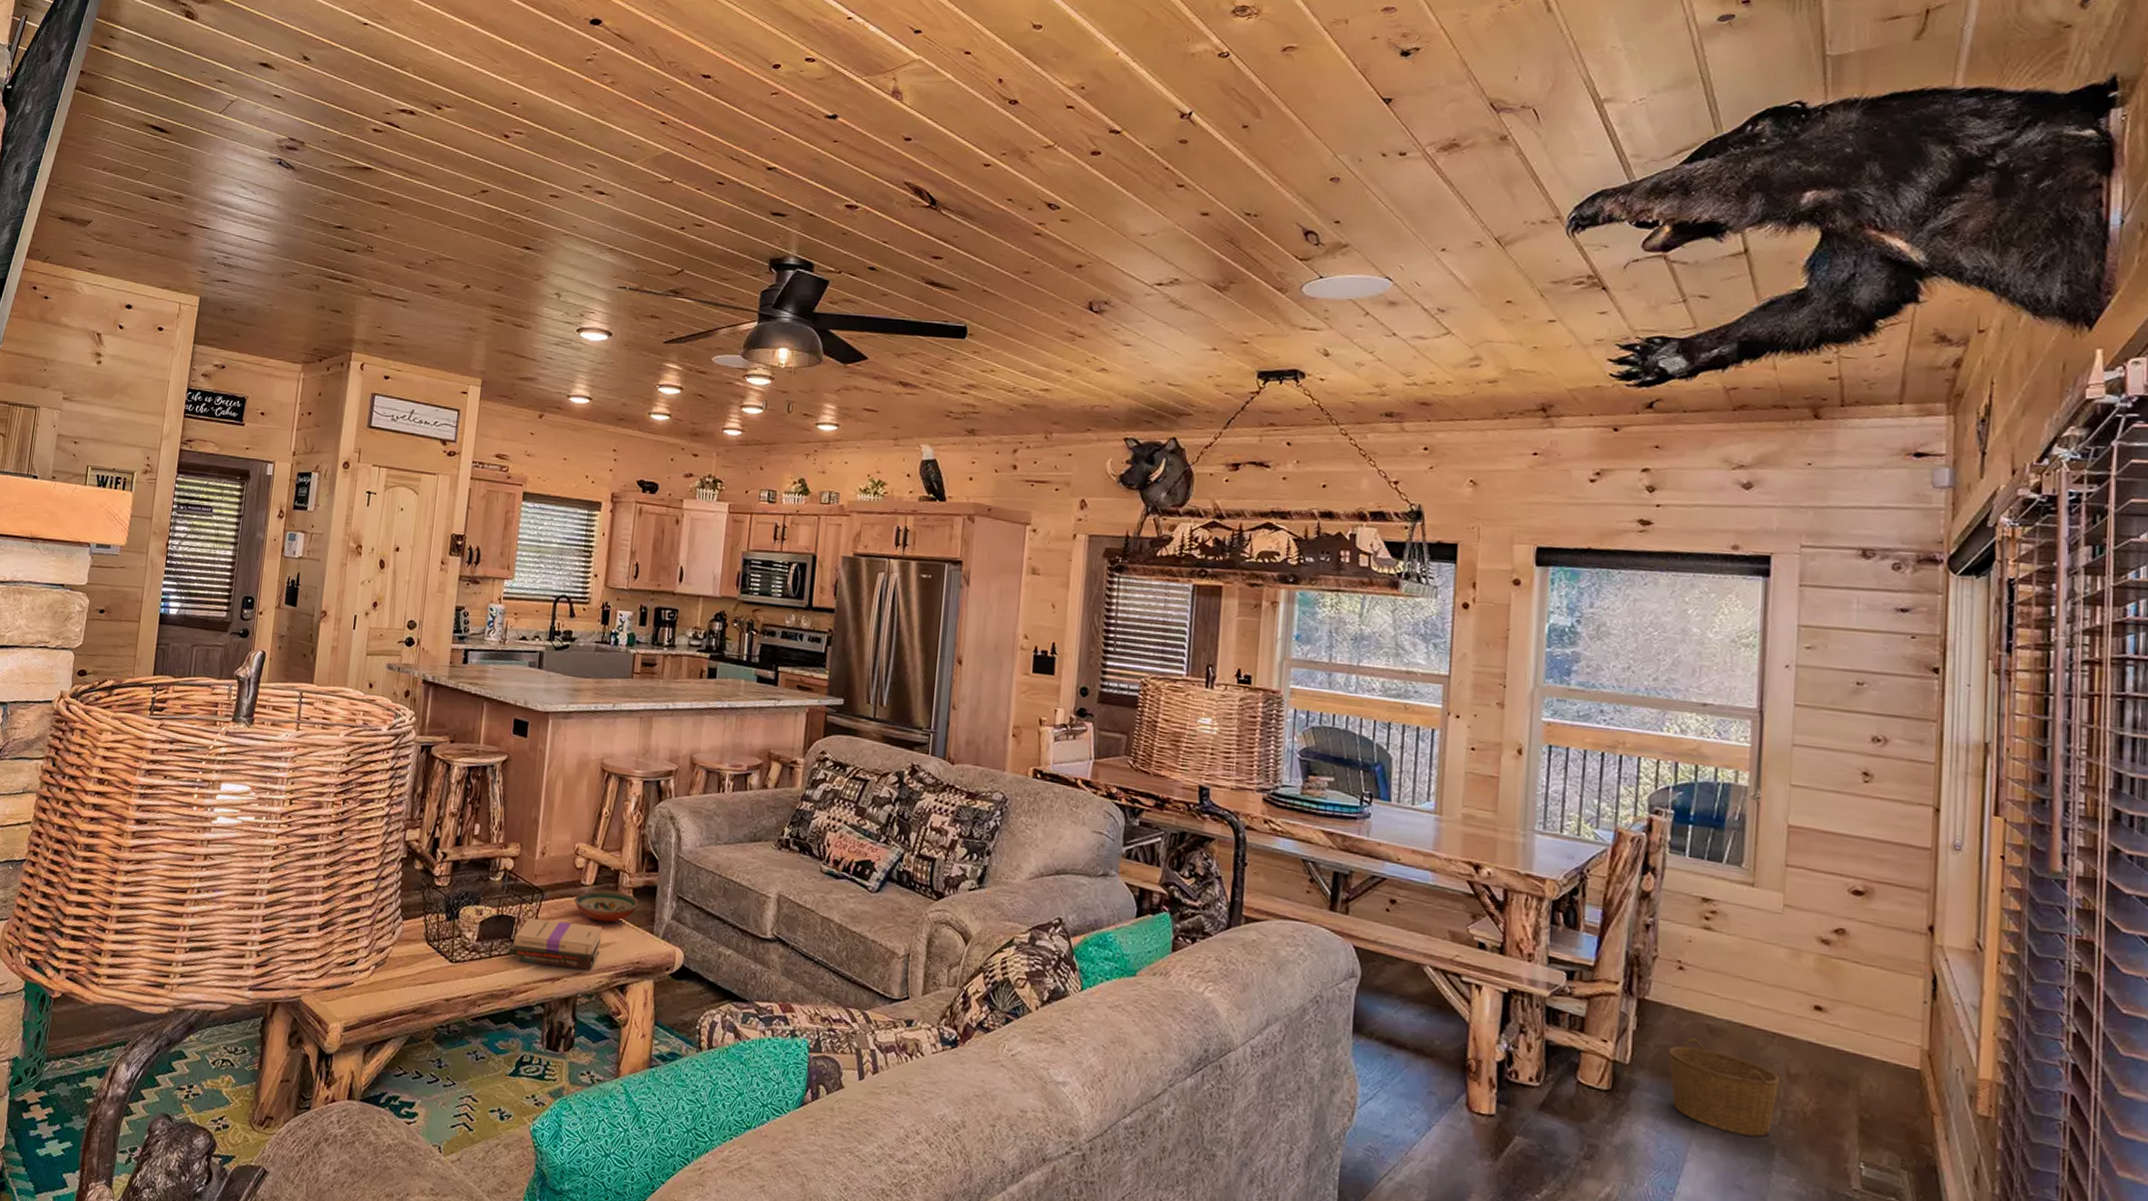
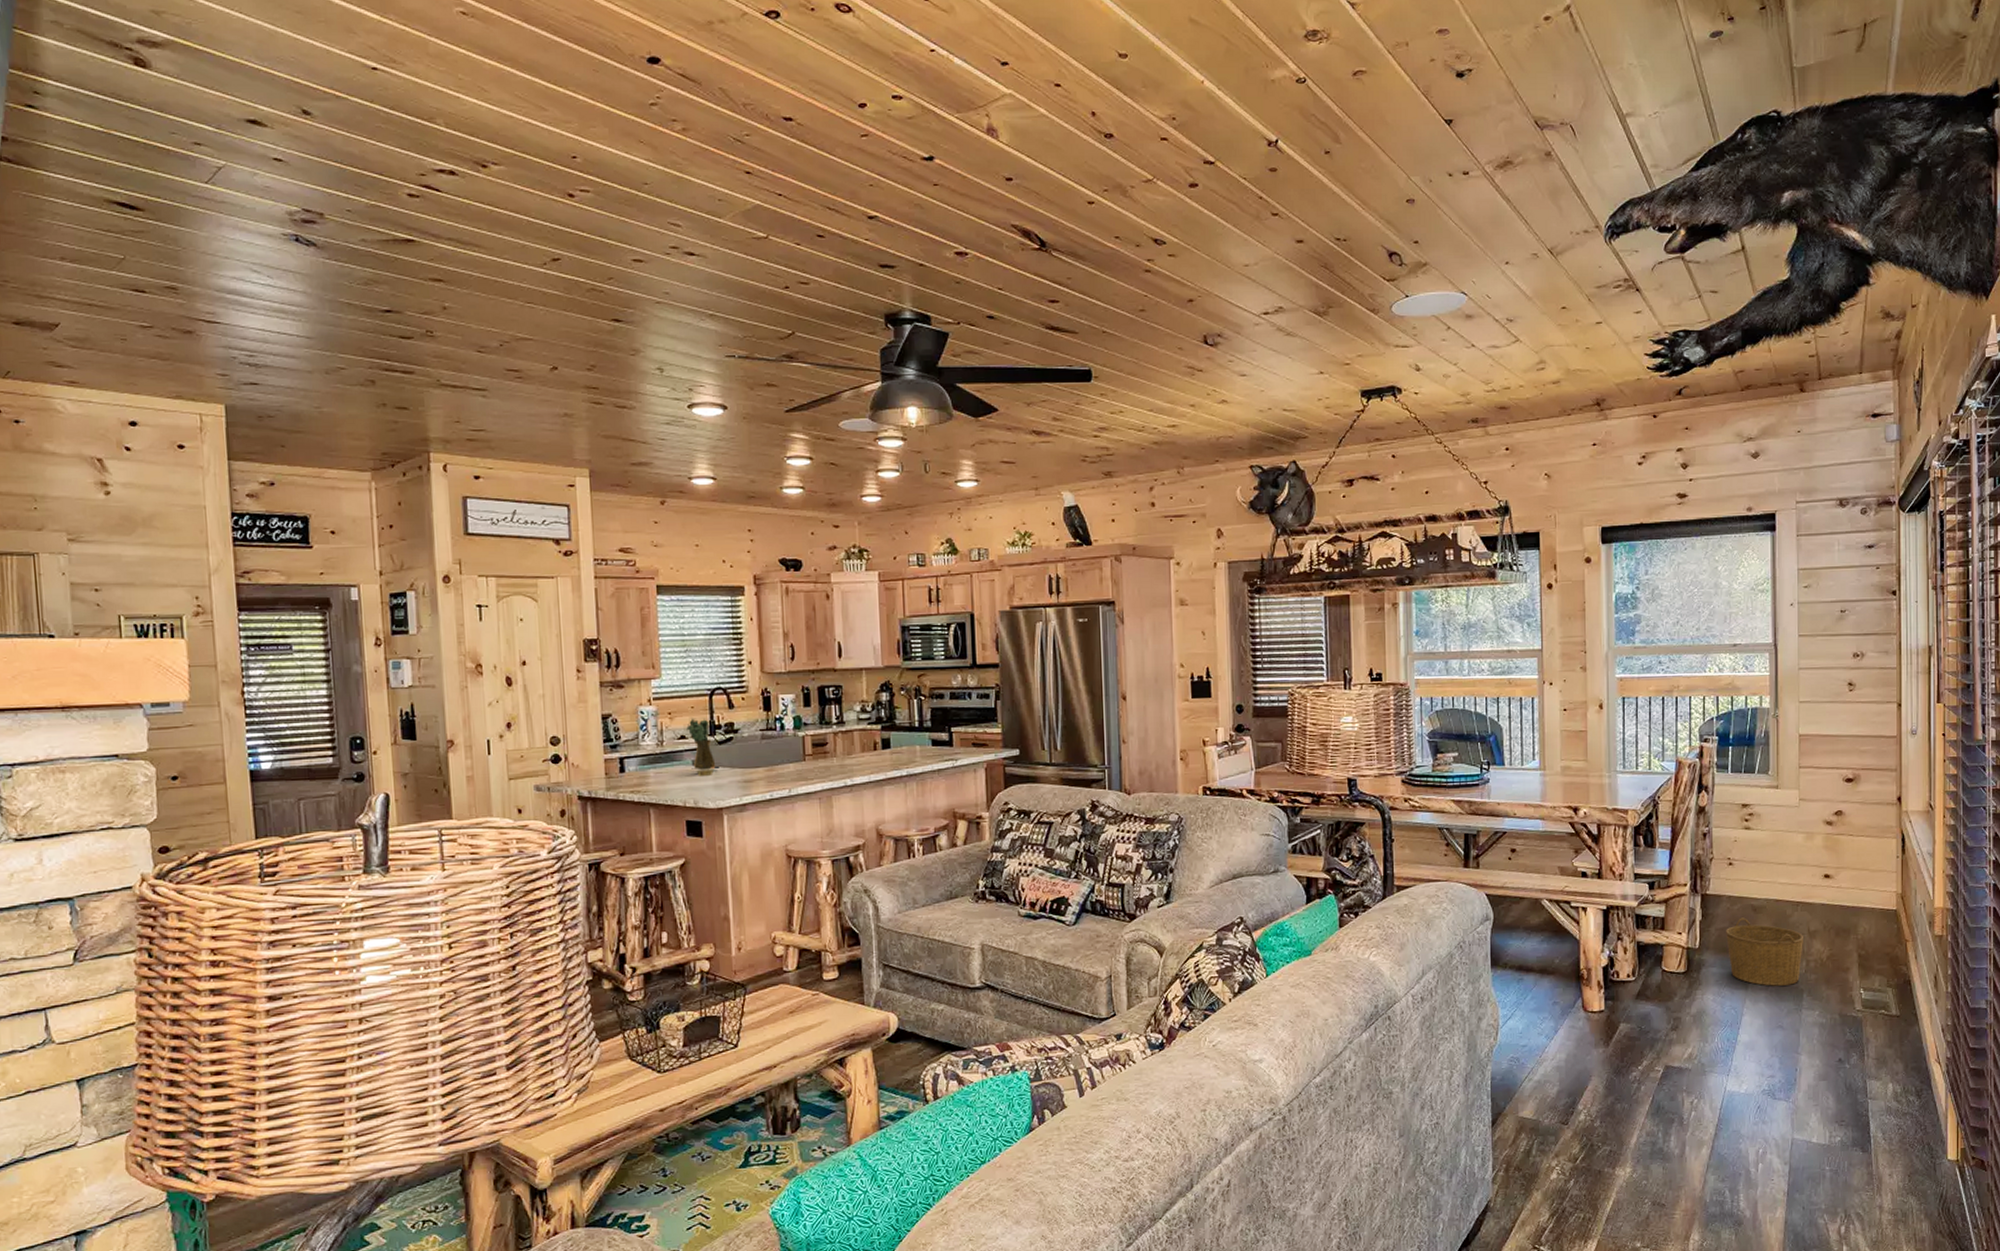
books: present [508,917,603,971] -> none [718,1007,813,1059]
vase: none [528,621,550,680] -> present [686,718,716,778]
decorative bowl: present [573,890,639,923] -> none [778,971,845,1004]

